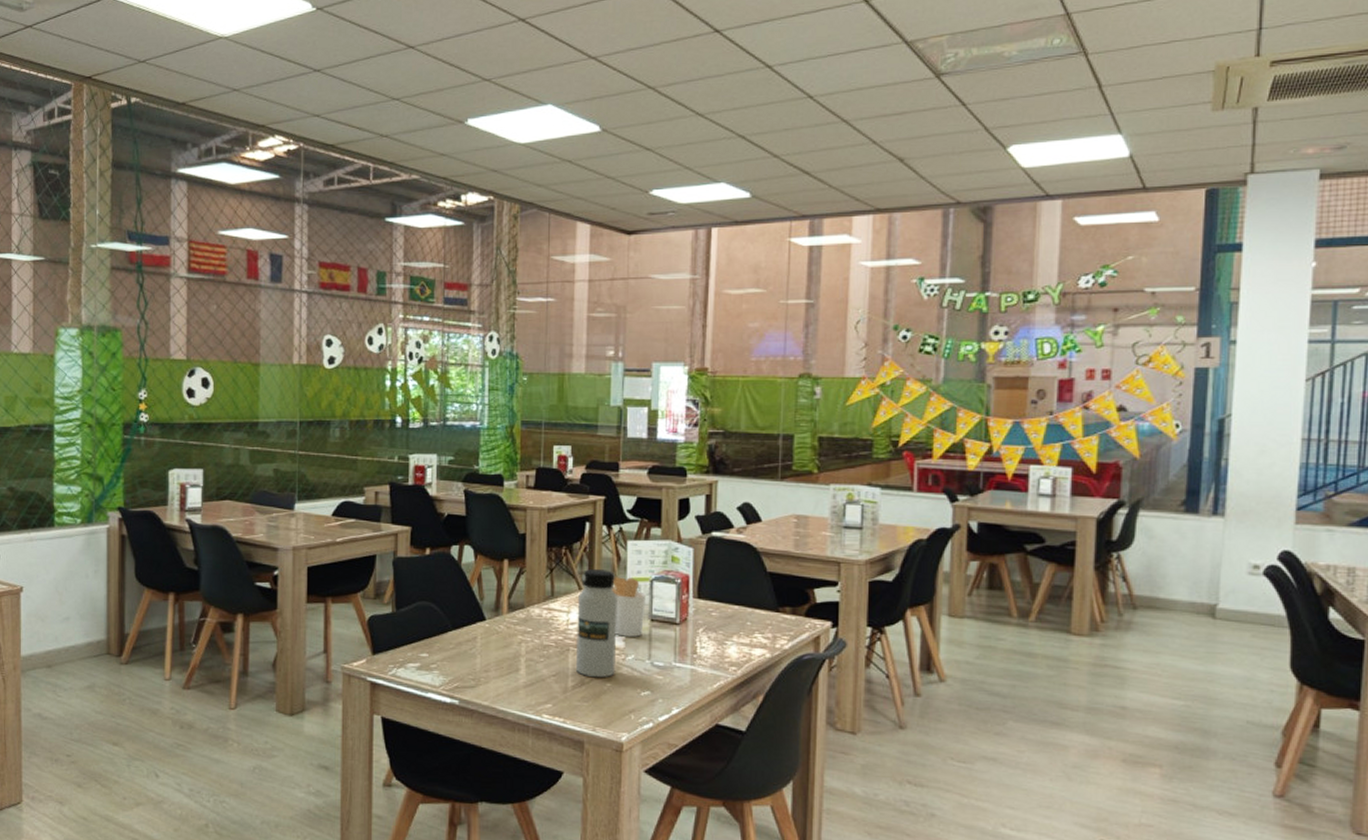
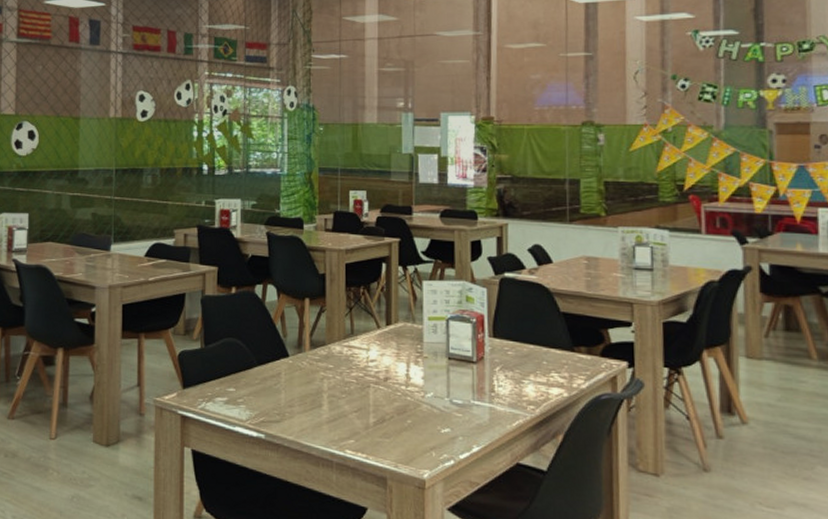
water bottle: present [576,569,617,678] -> none [376,308,416,415]
utensil holder: present [612,577,646,637] -> none [409,316,443,375]

